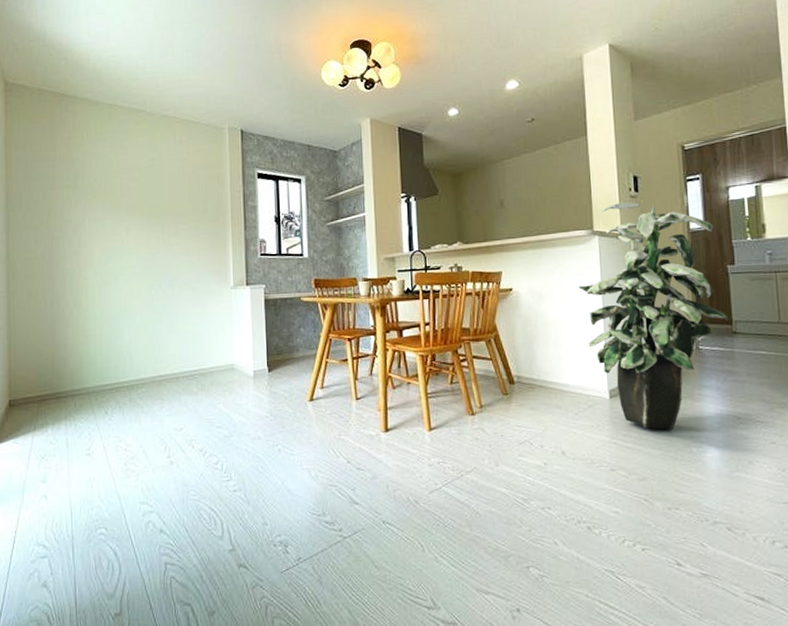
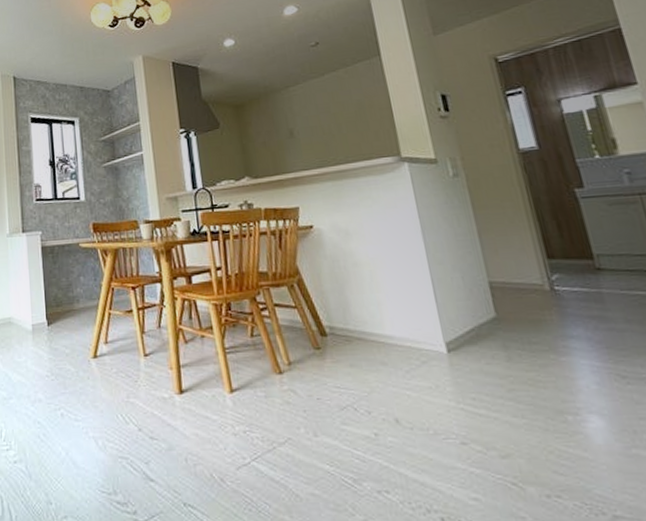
indoor plant: present [578,203,729,430] -> none [391,123,589,392]

